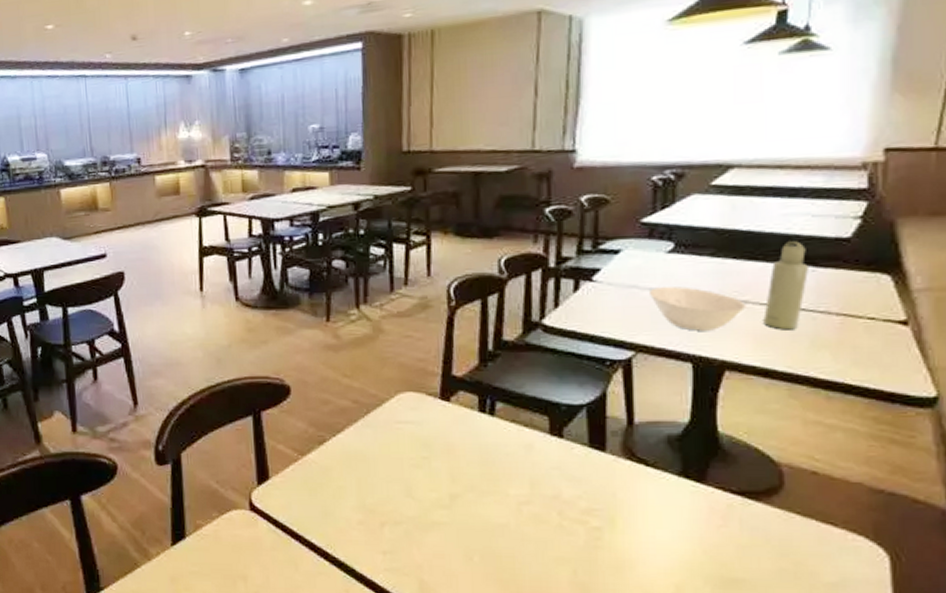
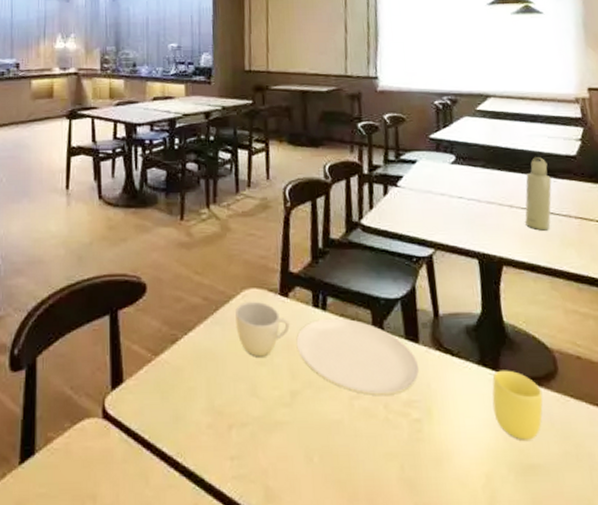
cup: none [389,405,451,460] -> present [235,301,290,357]
plate: none [458,423,604,502] -> present [296,318,420,395]
bowl: present [650,286,746,331] -> none [441,192,512,231]
cup: none [692,482,759,555] -> present [492,370,543,440]

